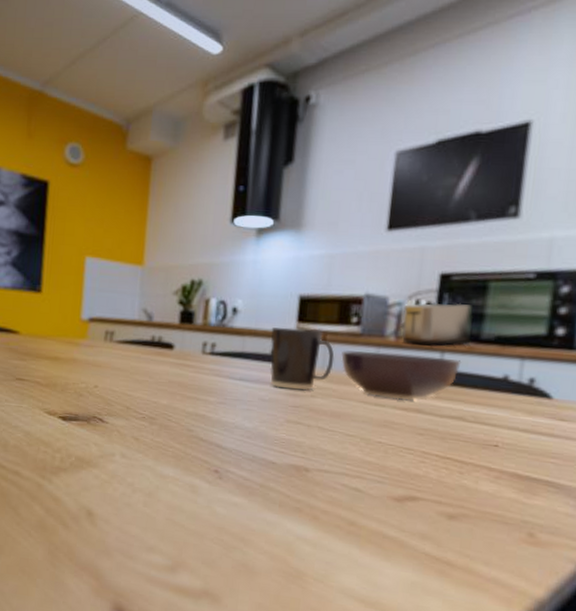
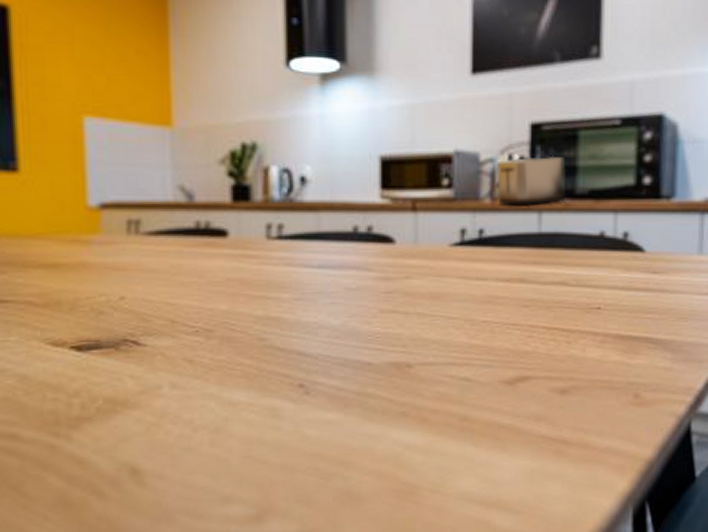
mug: present [270,327,335,391] -> none [350,196,427,272]
bowl: present [341,350,462,400] -> none [435,218,559,270]

